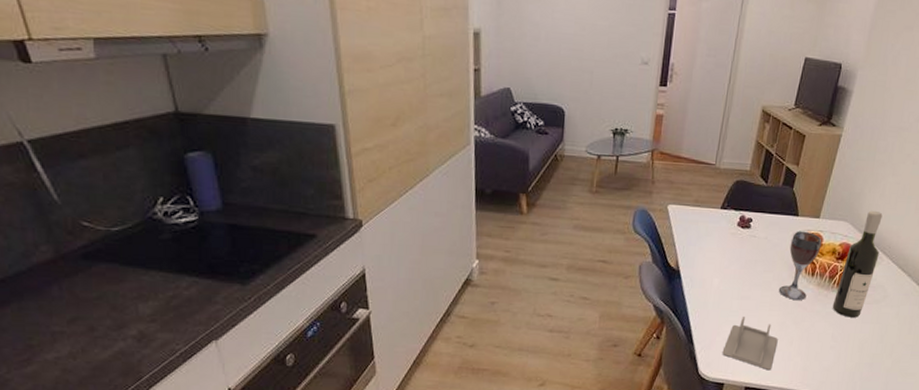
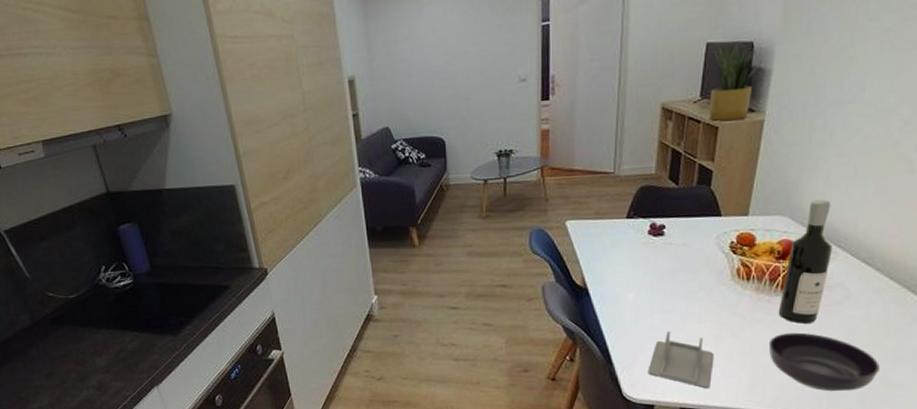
cup: present [778,231,822,301] -> none [707,231,755,310]
planter: none [799,61,847,132] -> present [709,41,763,122]
bowl: none [821,324,901,378] -> present [768,332,880,392]

